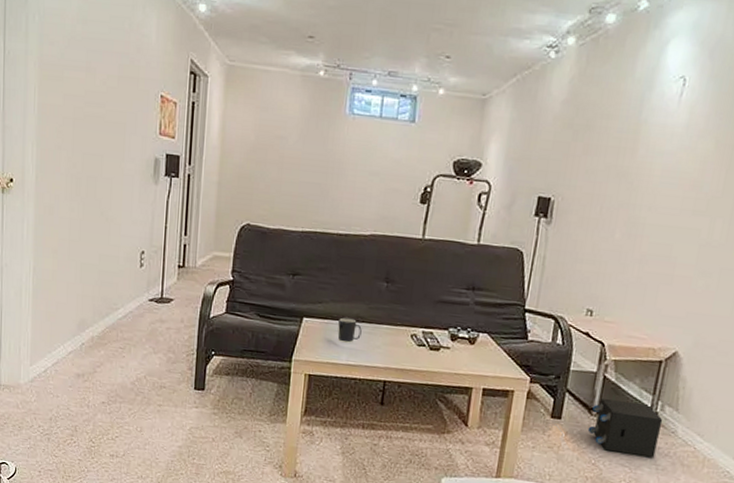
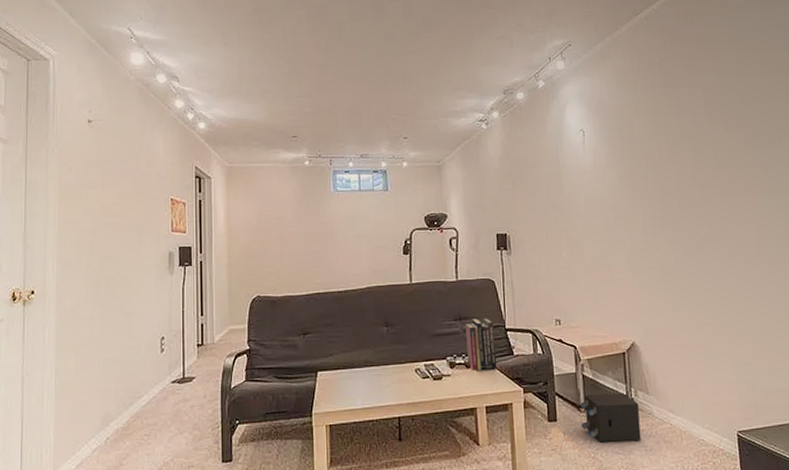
mug: present [337,317,362,344] -> none [349,364,372,389]
books: none [472,291,511,351] -> present [465,318,497,371]

